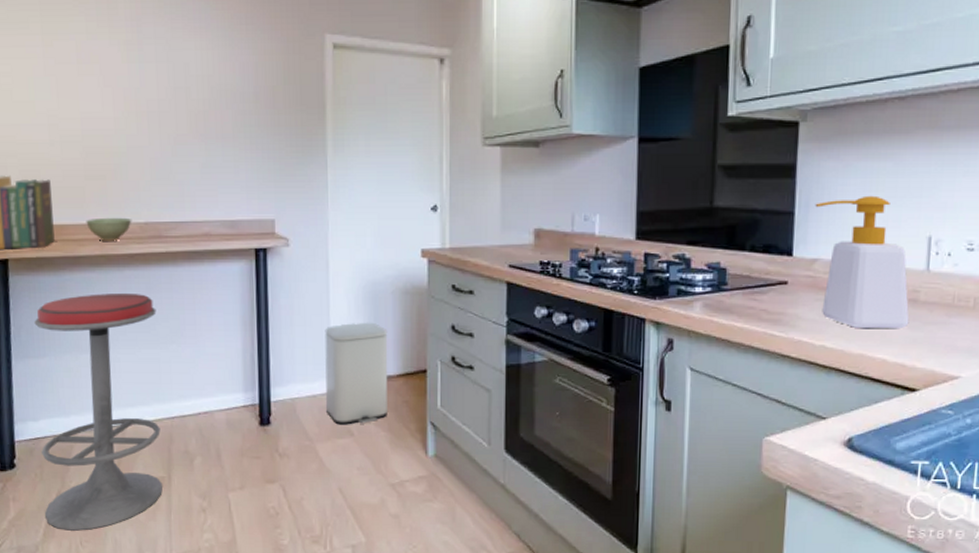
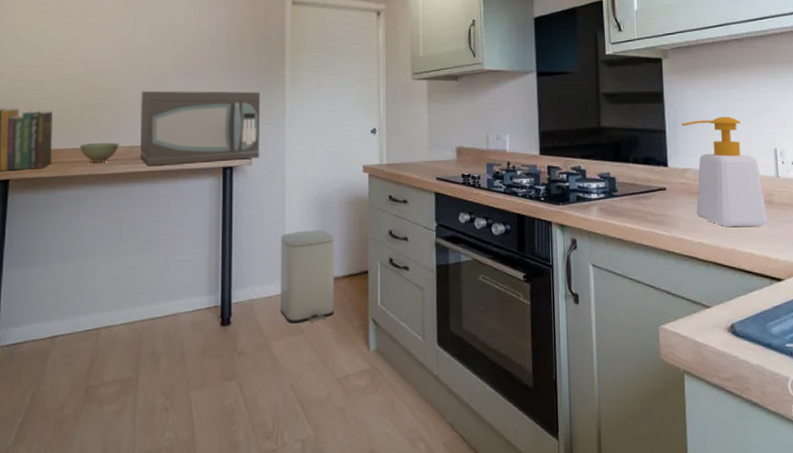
bar stool: present [34,294,163,531] -> none [19,208,135,433]
microwave: none [153,156,298,247] -> present [140,90,261,167]

